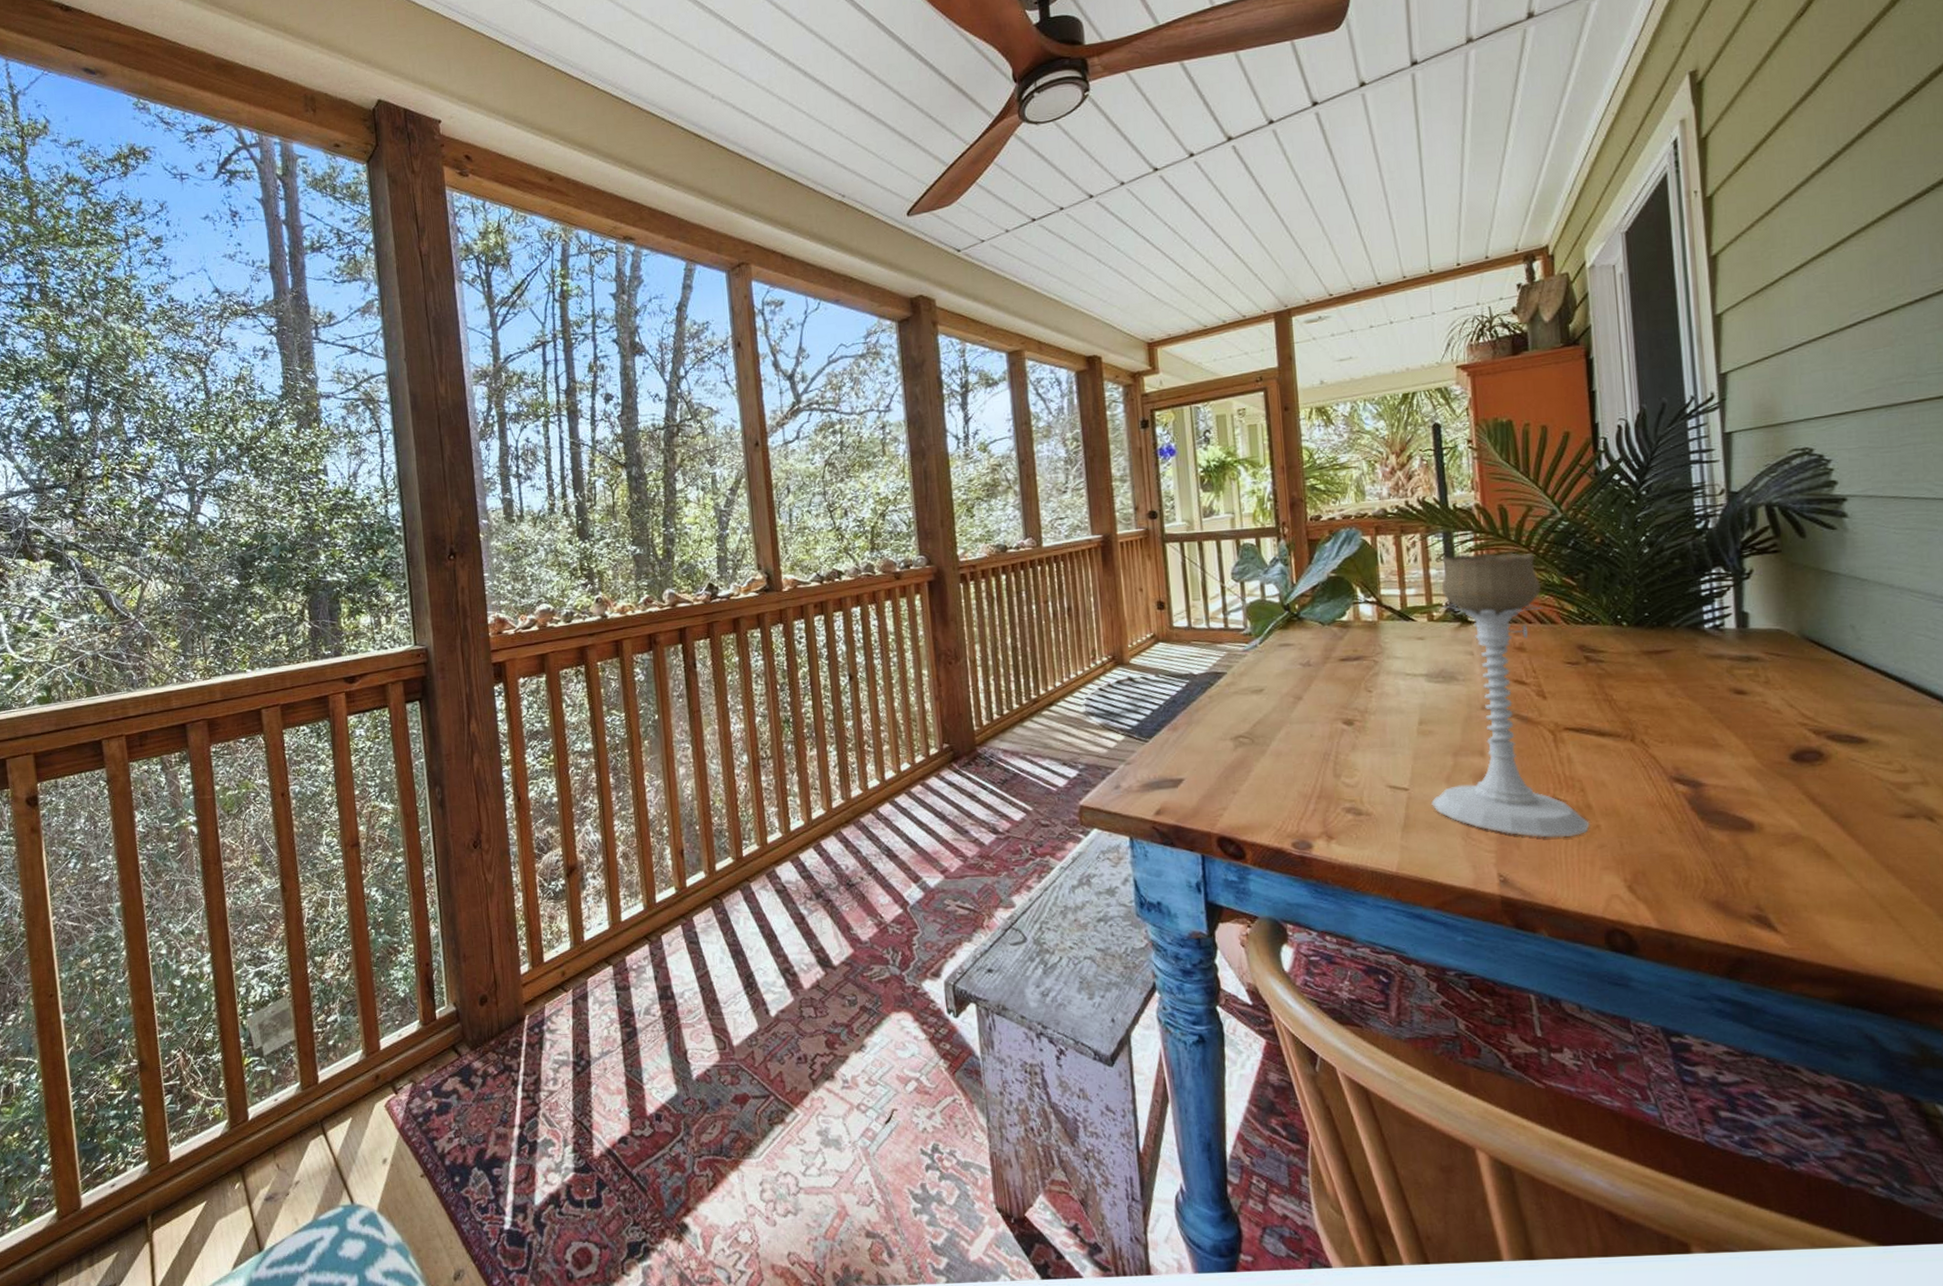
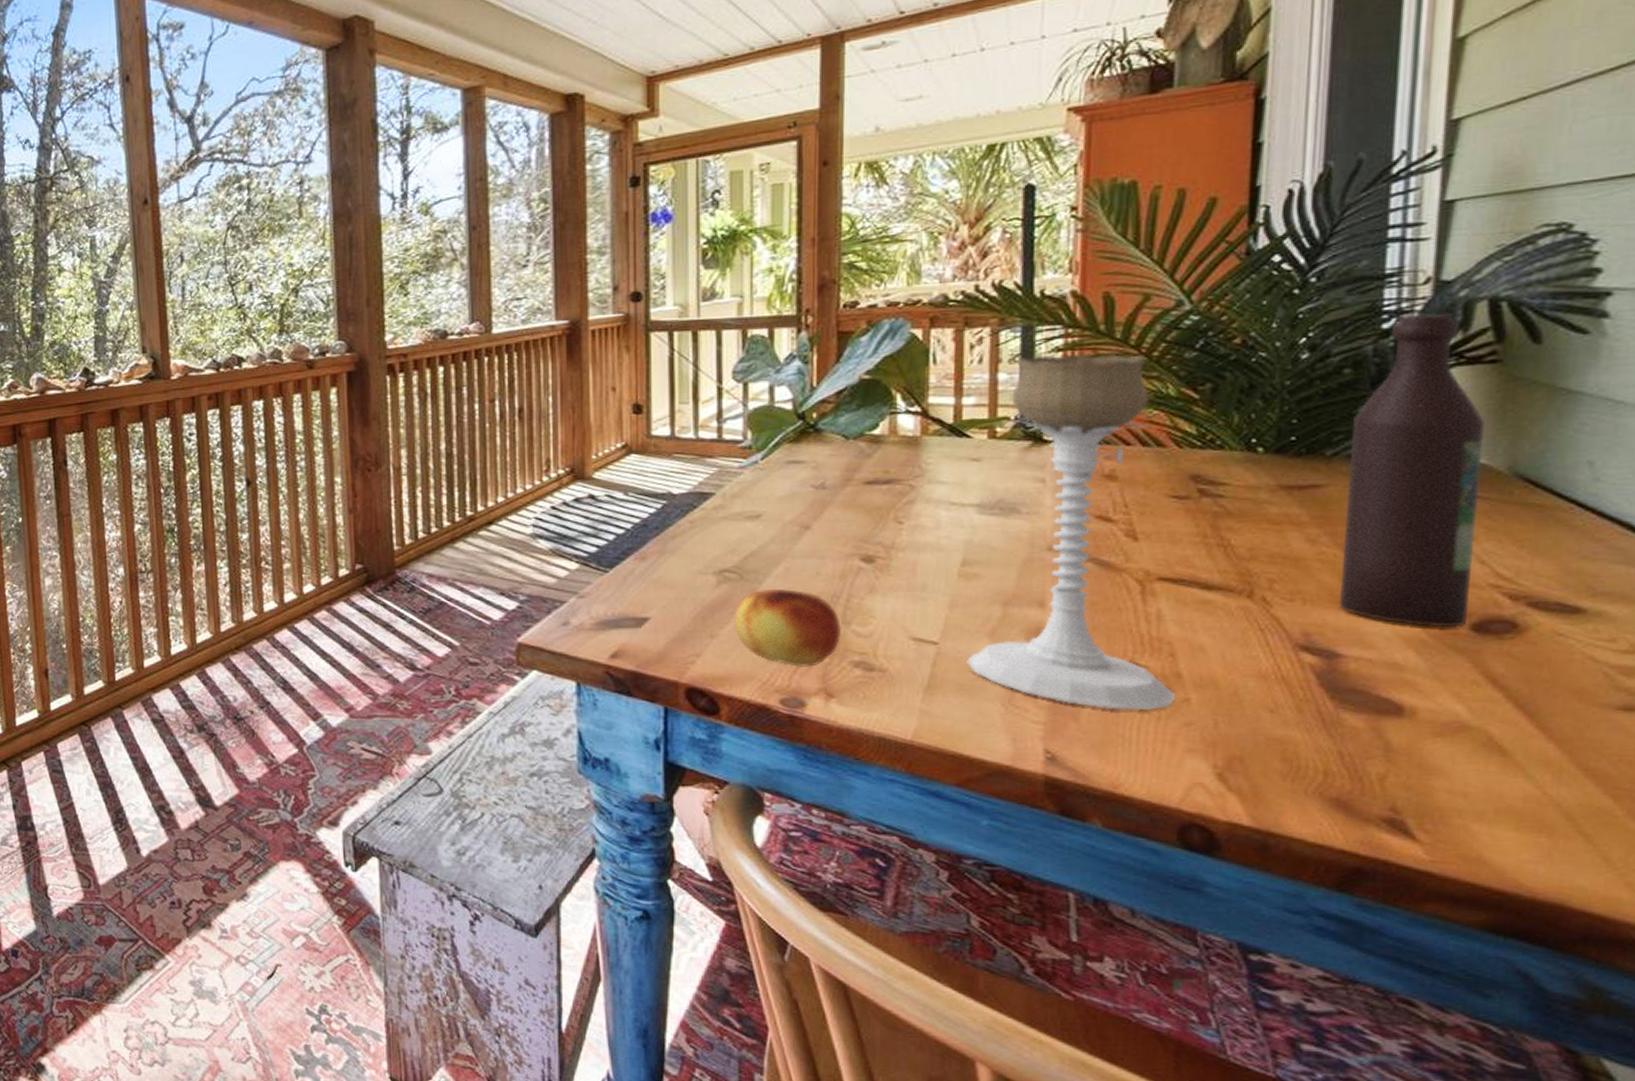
fruit: none [1250,750,1335,815] -> present [734,589,843,667]
wine bottle: none [1686,515,1787,759] -> present [1338,312,1486,628]

